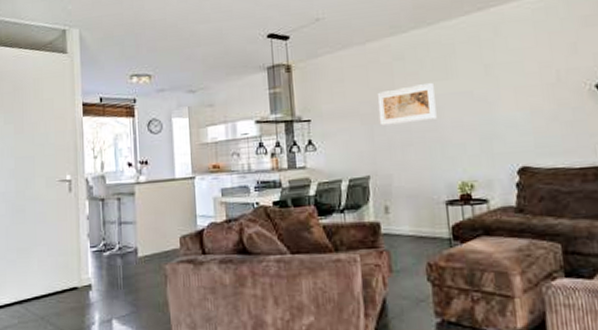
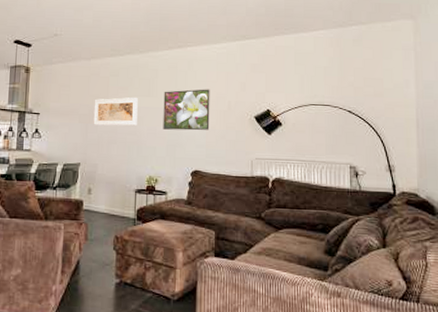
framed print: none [466,58,535,119] -> present [163,89,210,131]

